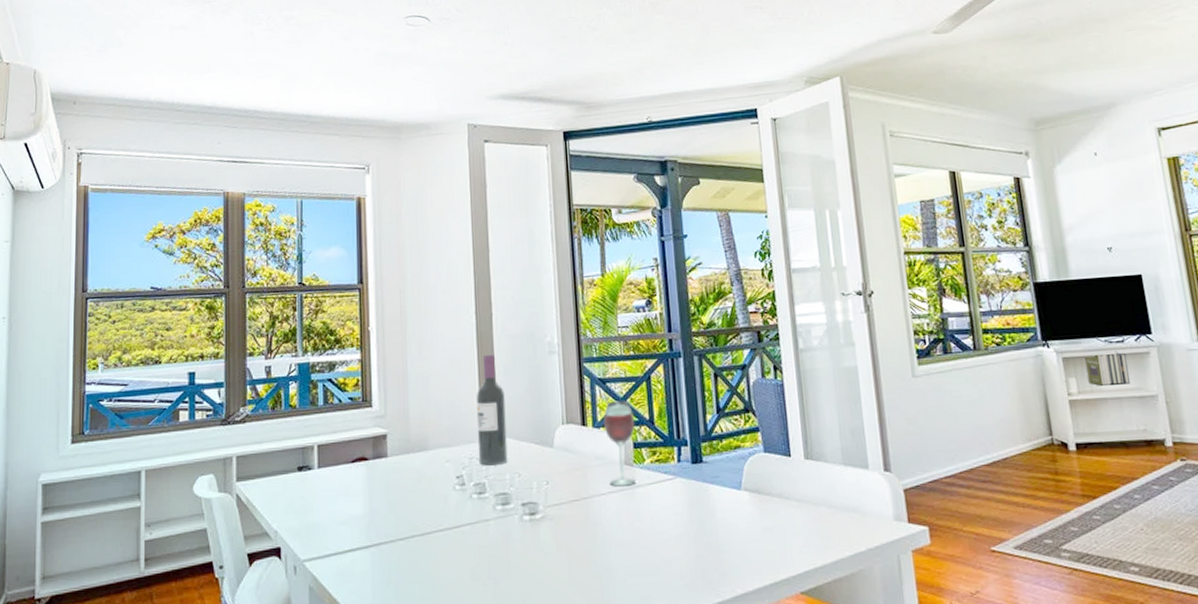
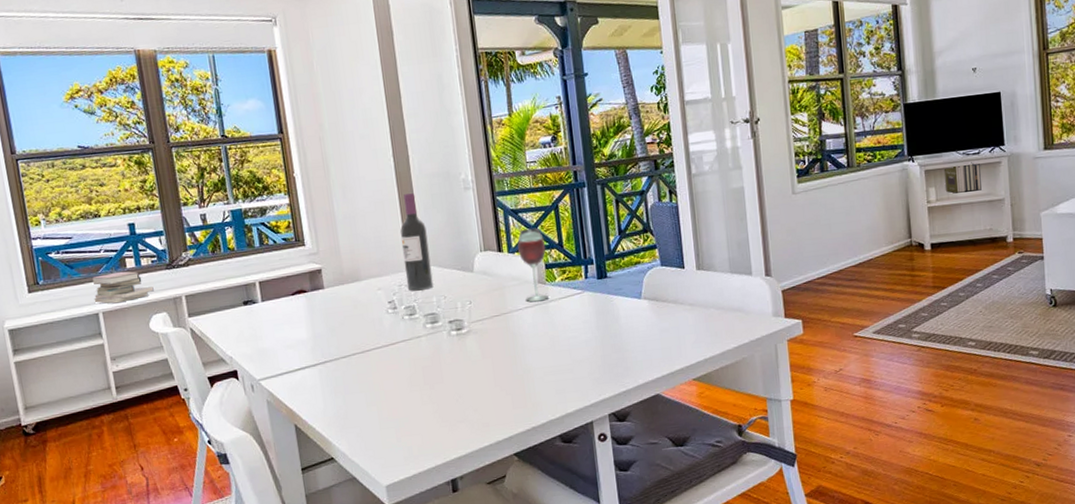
books: none [139,424,204,461] -> present [92,271,154,304]

